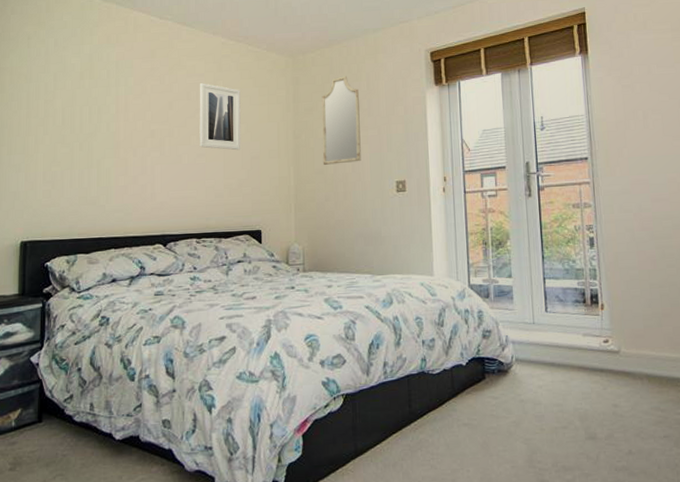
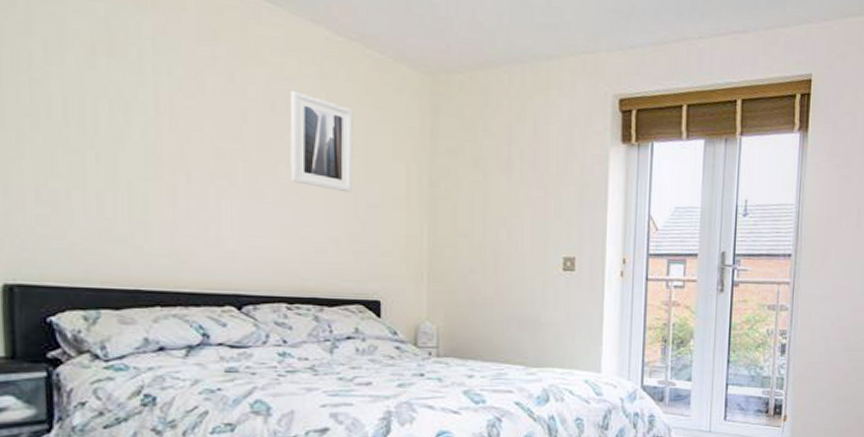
home mirror: present [321,76,361,165] -> none [468,112,522,228]

